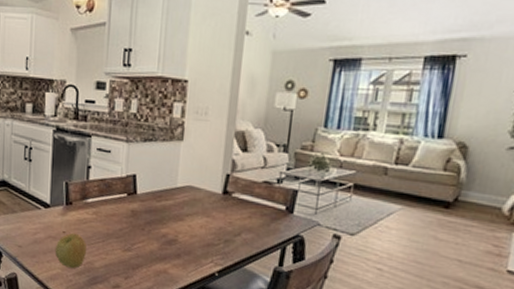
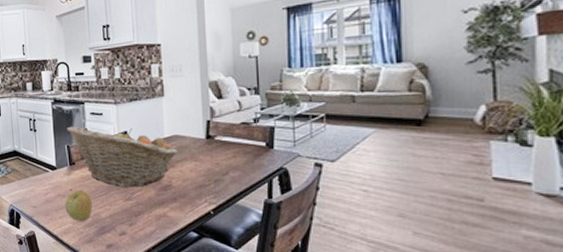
fruit basket: none [67,160,190,238] -> present [67,126,178,187]

